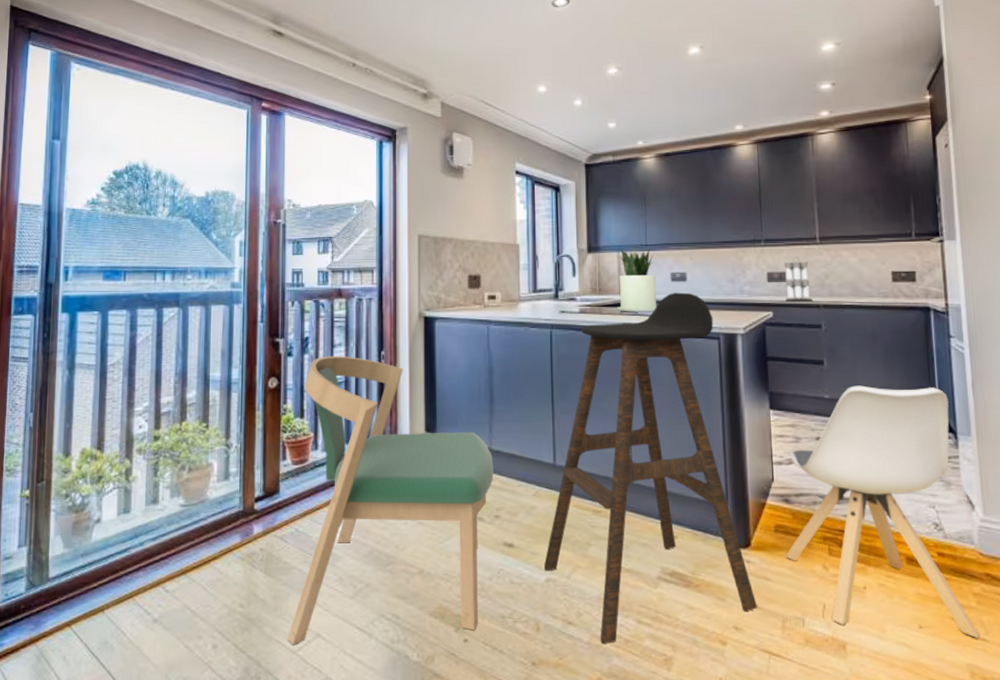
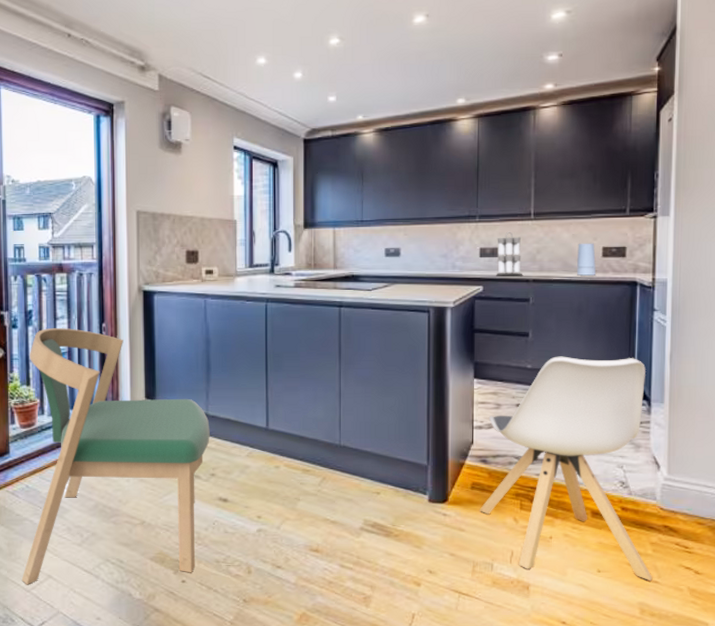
bar stool: present [544,292,757,644] -> none [256,267,451,584]
planter: present [616,248,657,313] -> none [330,224,371,288]
canister: none [866,267,887,301] -> present [577,243,596,276]

